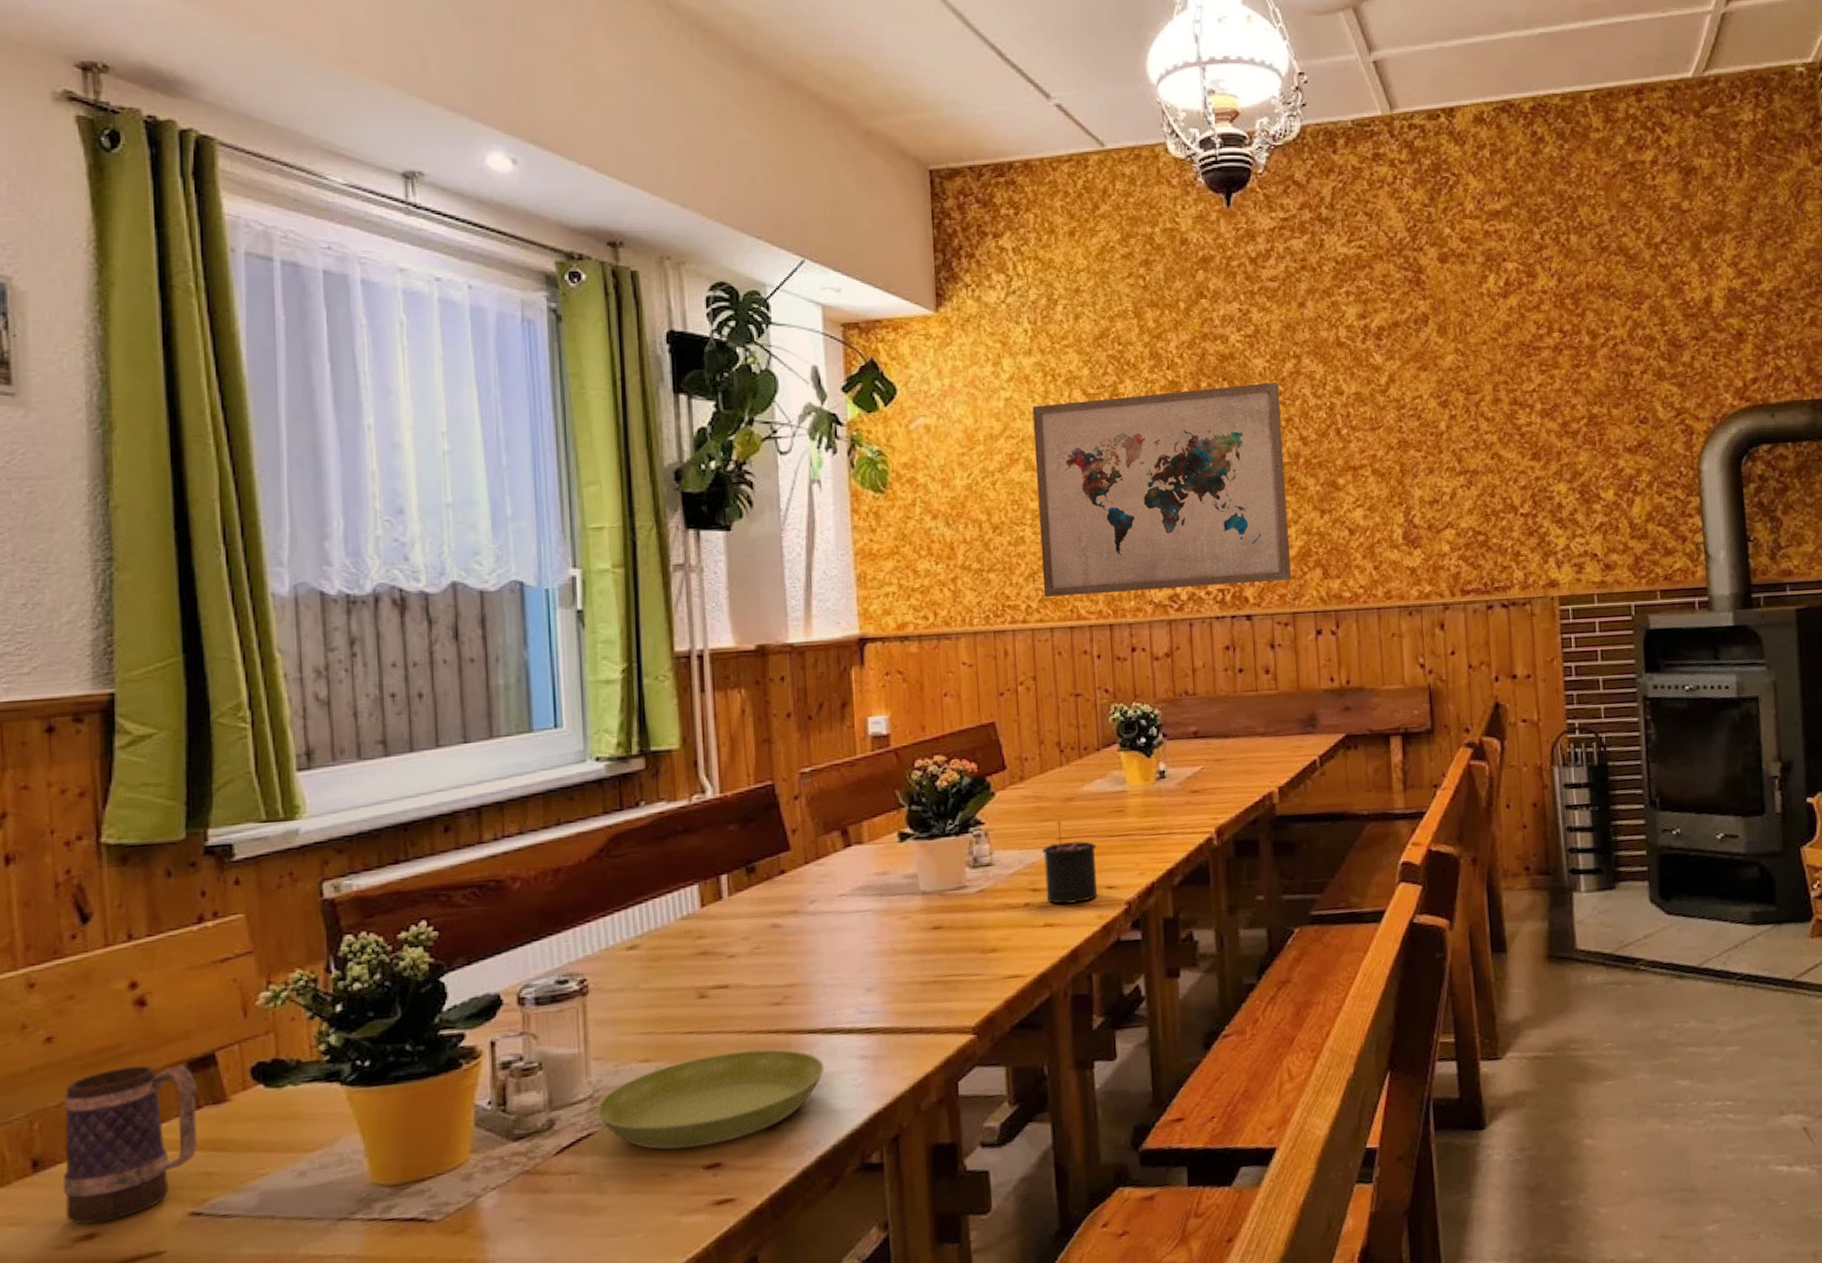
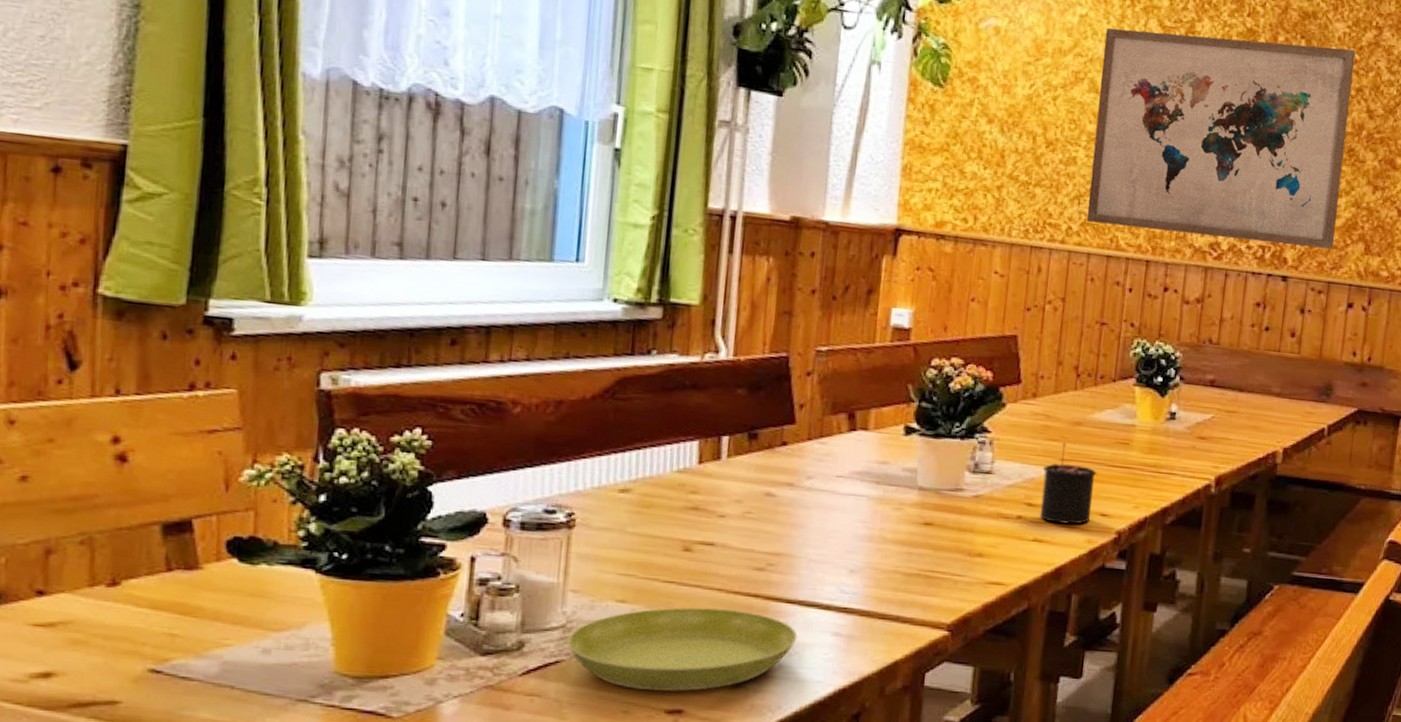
mug: present [64,1065,197,1225] -> none [23,518,170,664]

